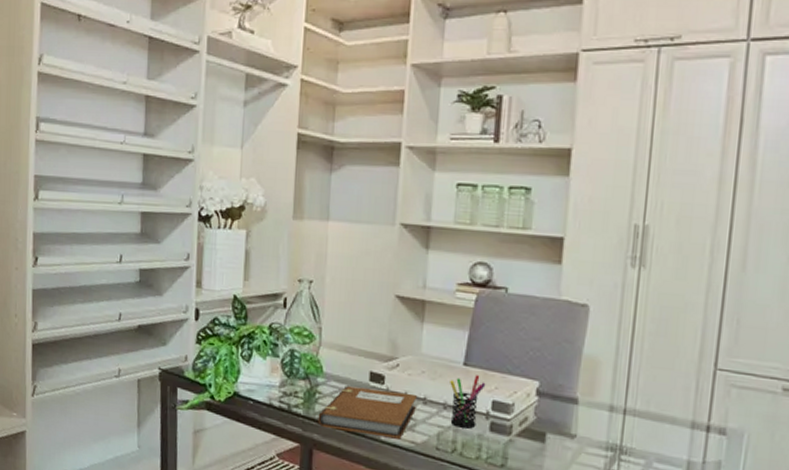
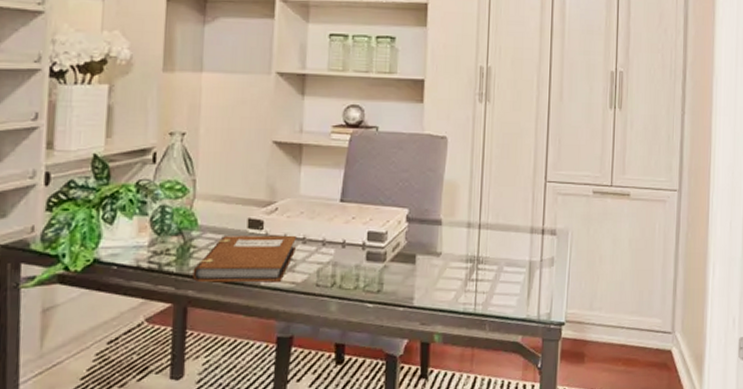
pen holder: present [450,375,486,429] -> none [328,210,361,261]

